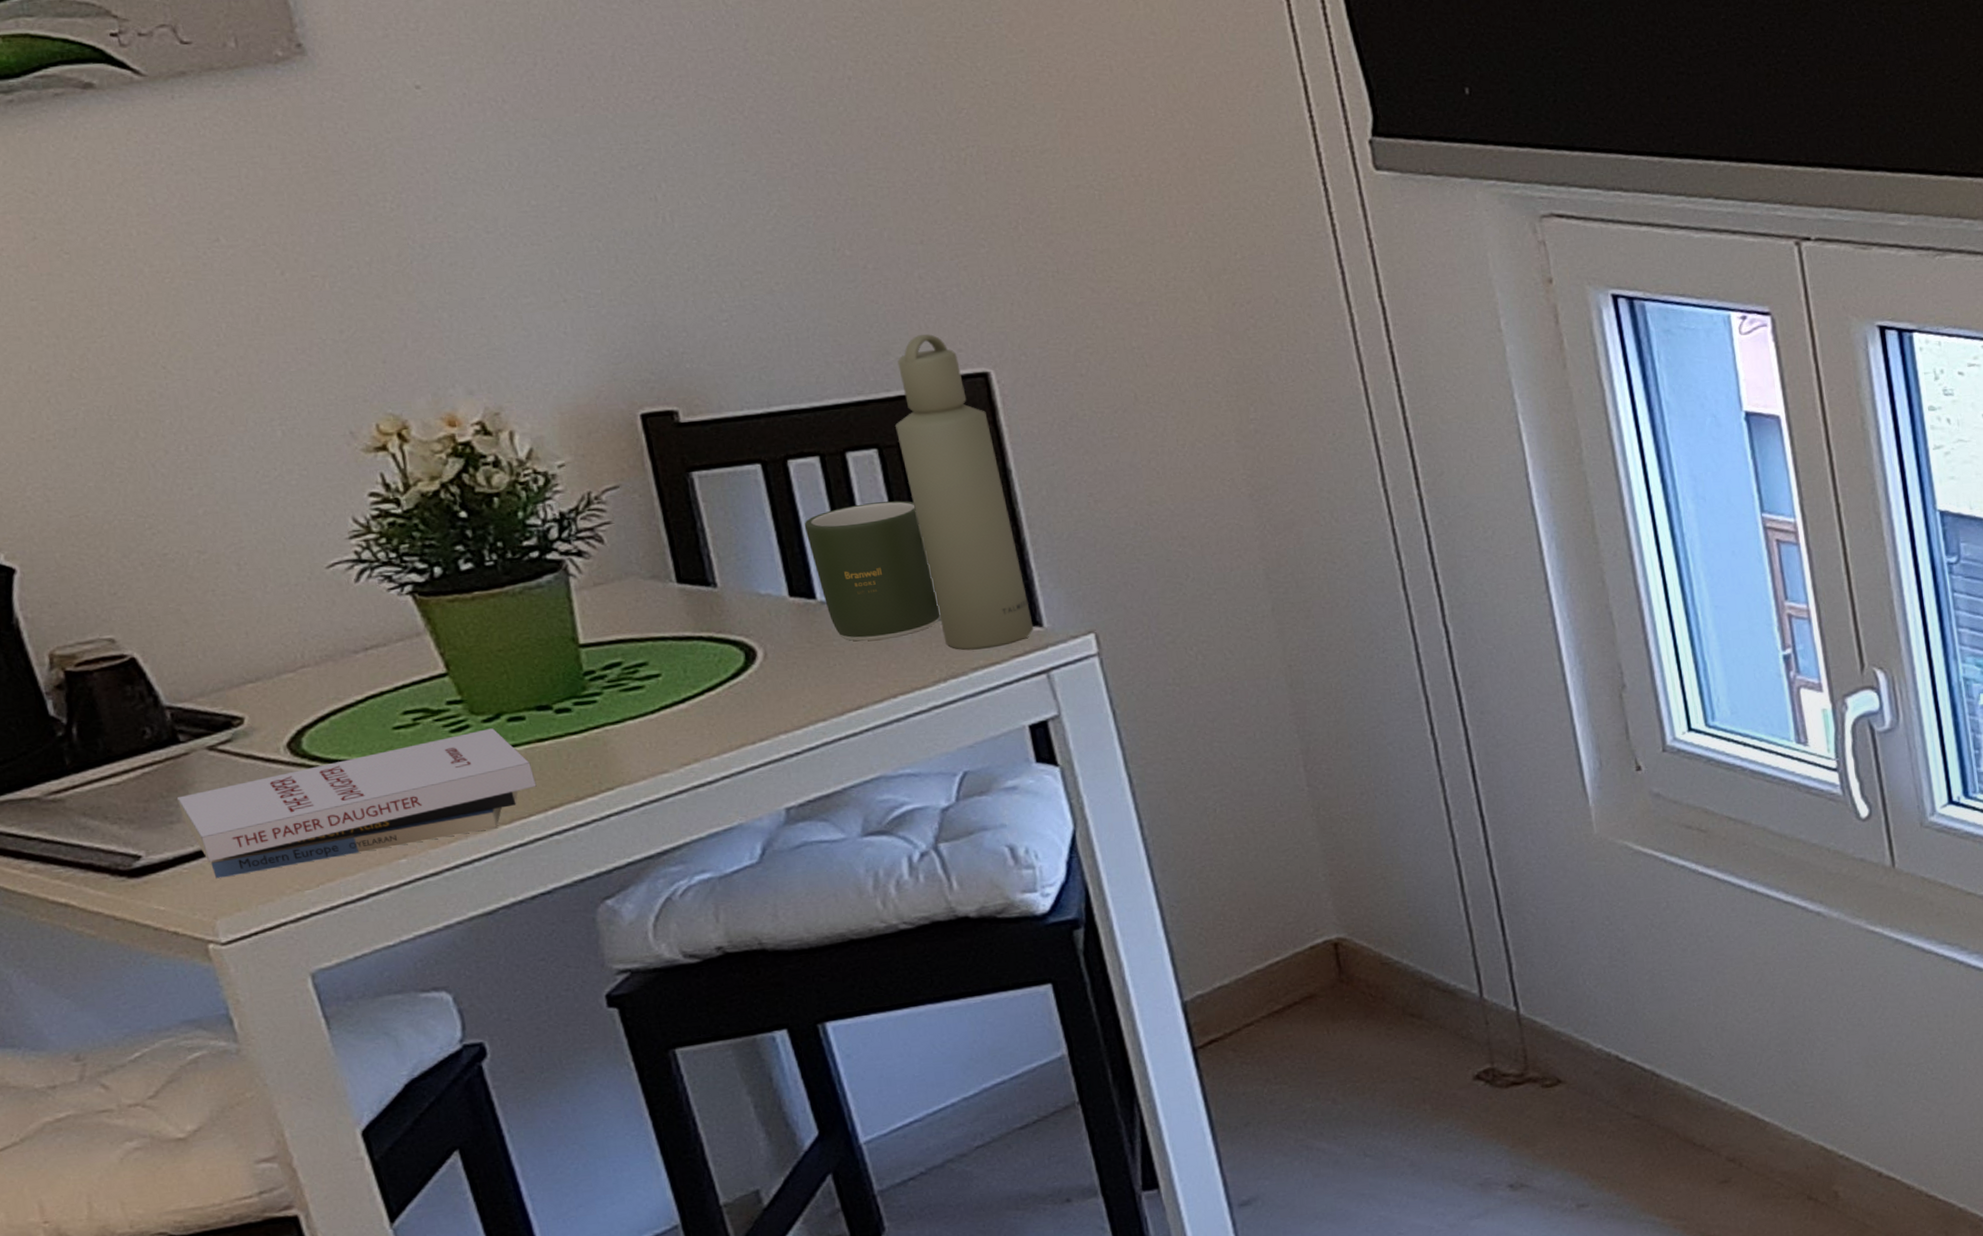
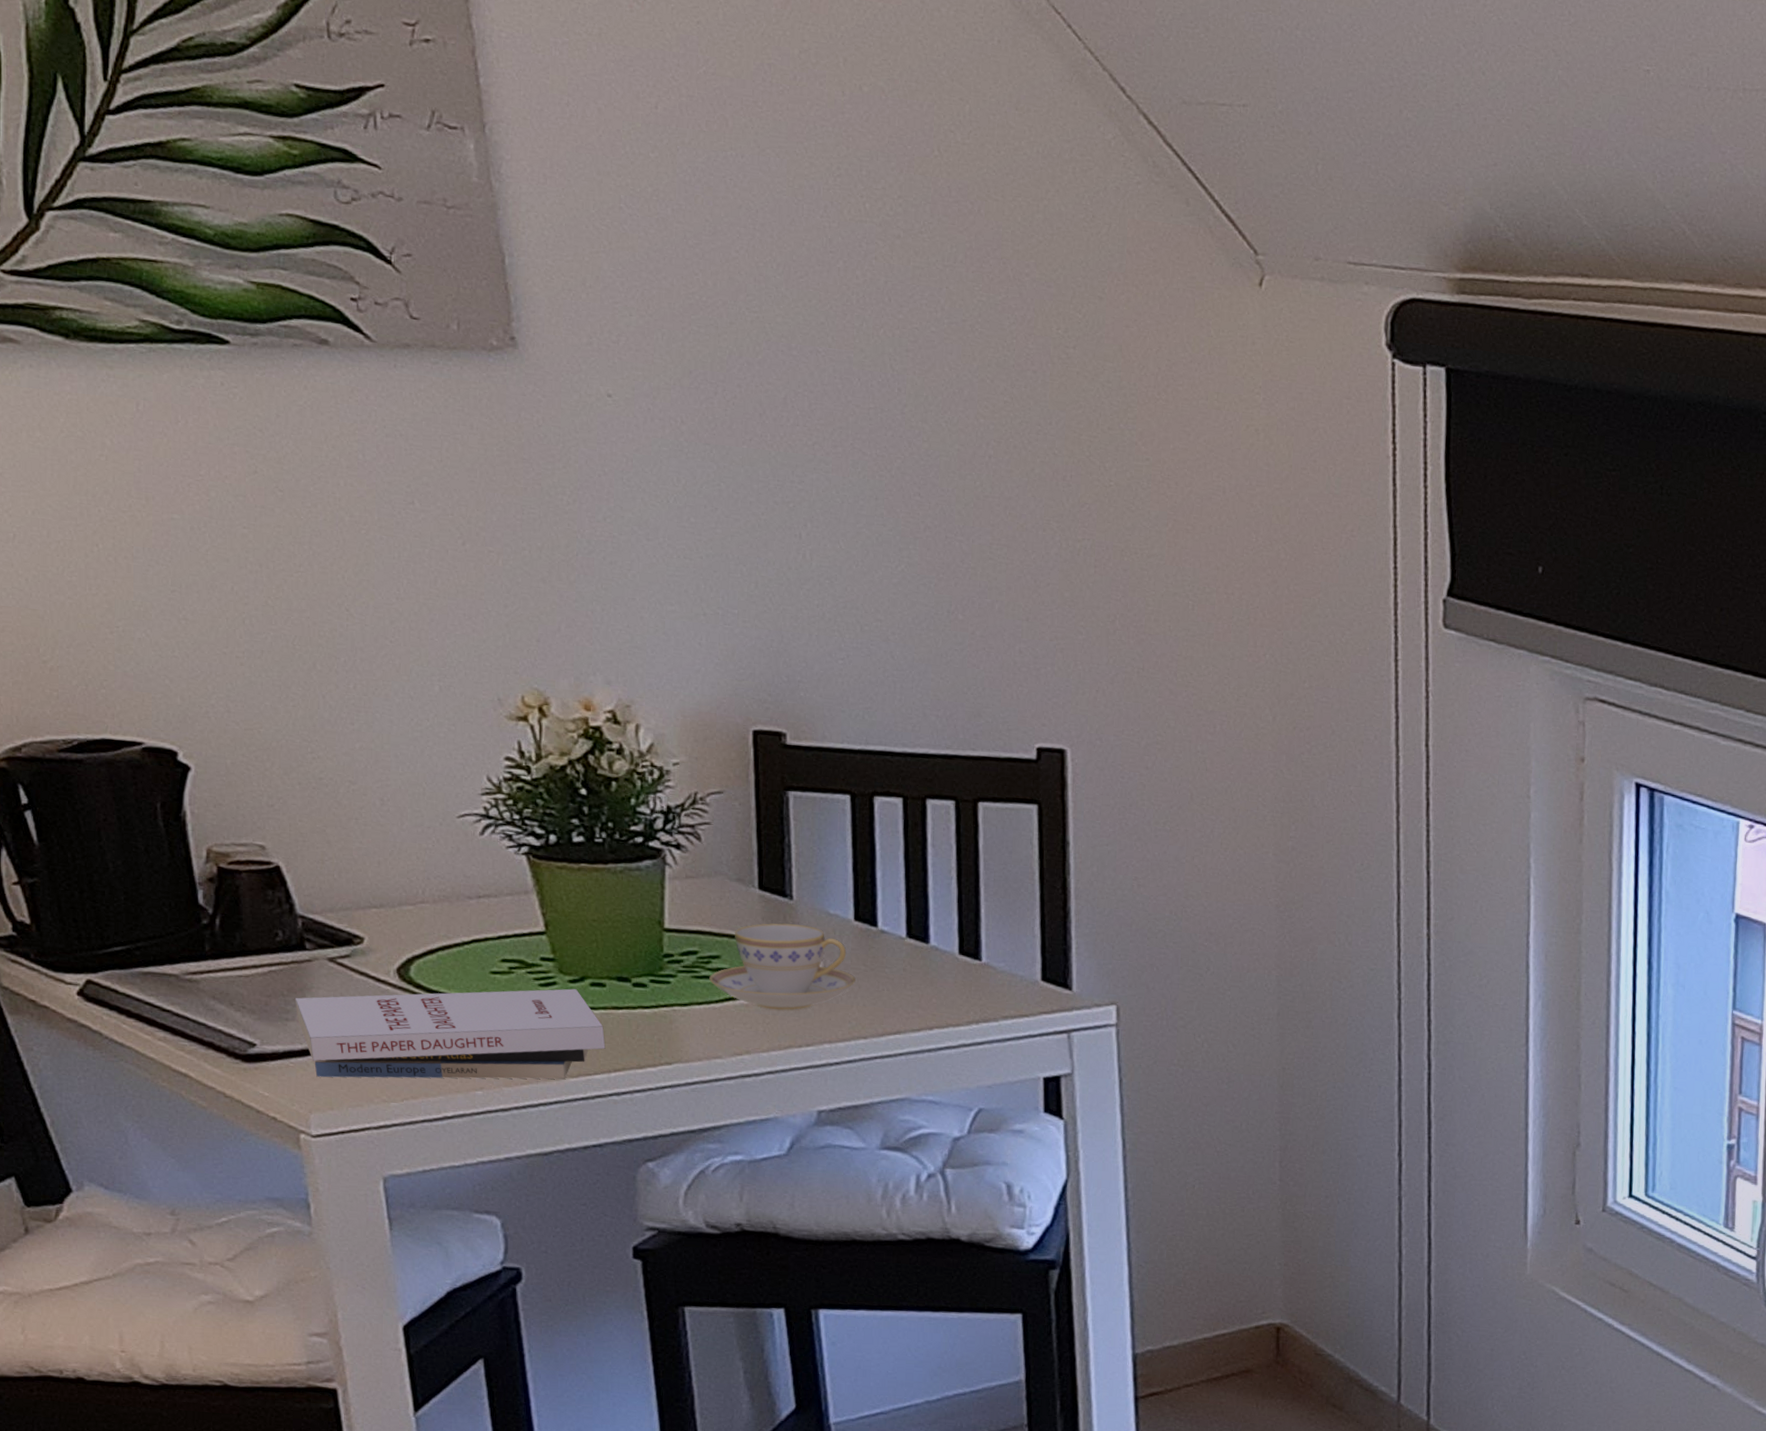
teacup: none [639,611,803,710] -> present [709,923,856,1011]
mug: present [804,500,940,641] -> none [878,848,983,976]
bottle: present [895,334,1034,651] -> none [974,704,1064,1002]

